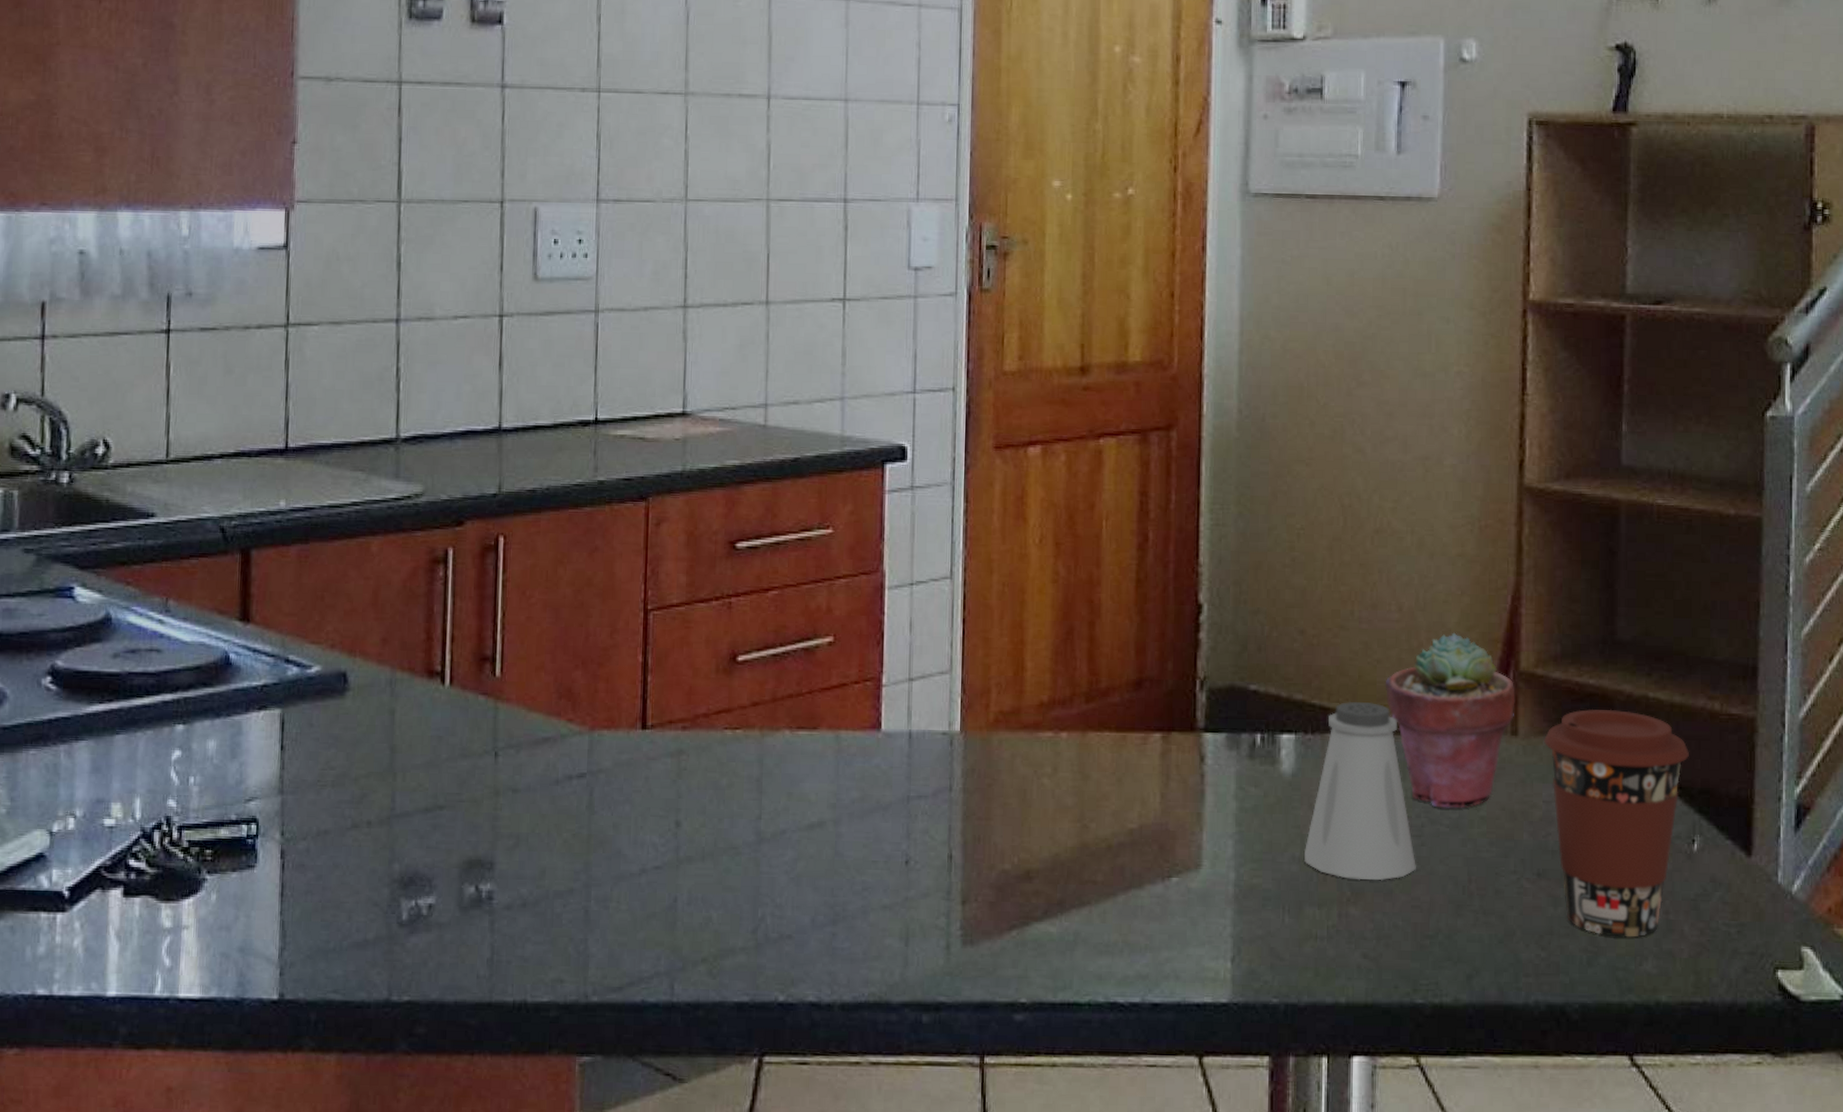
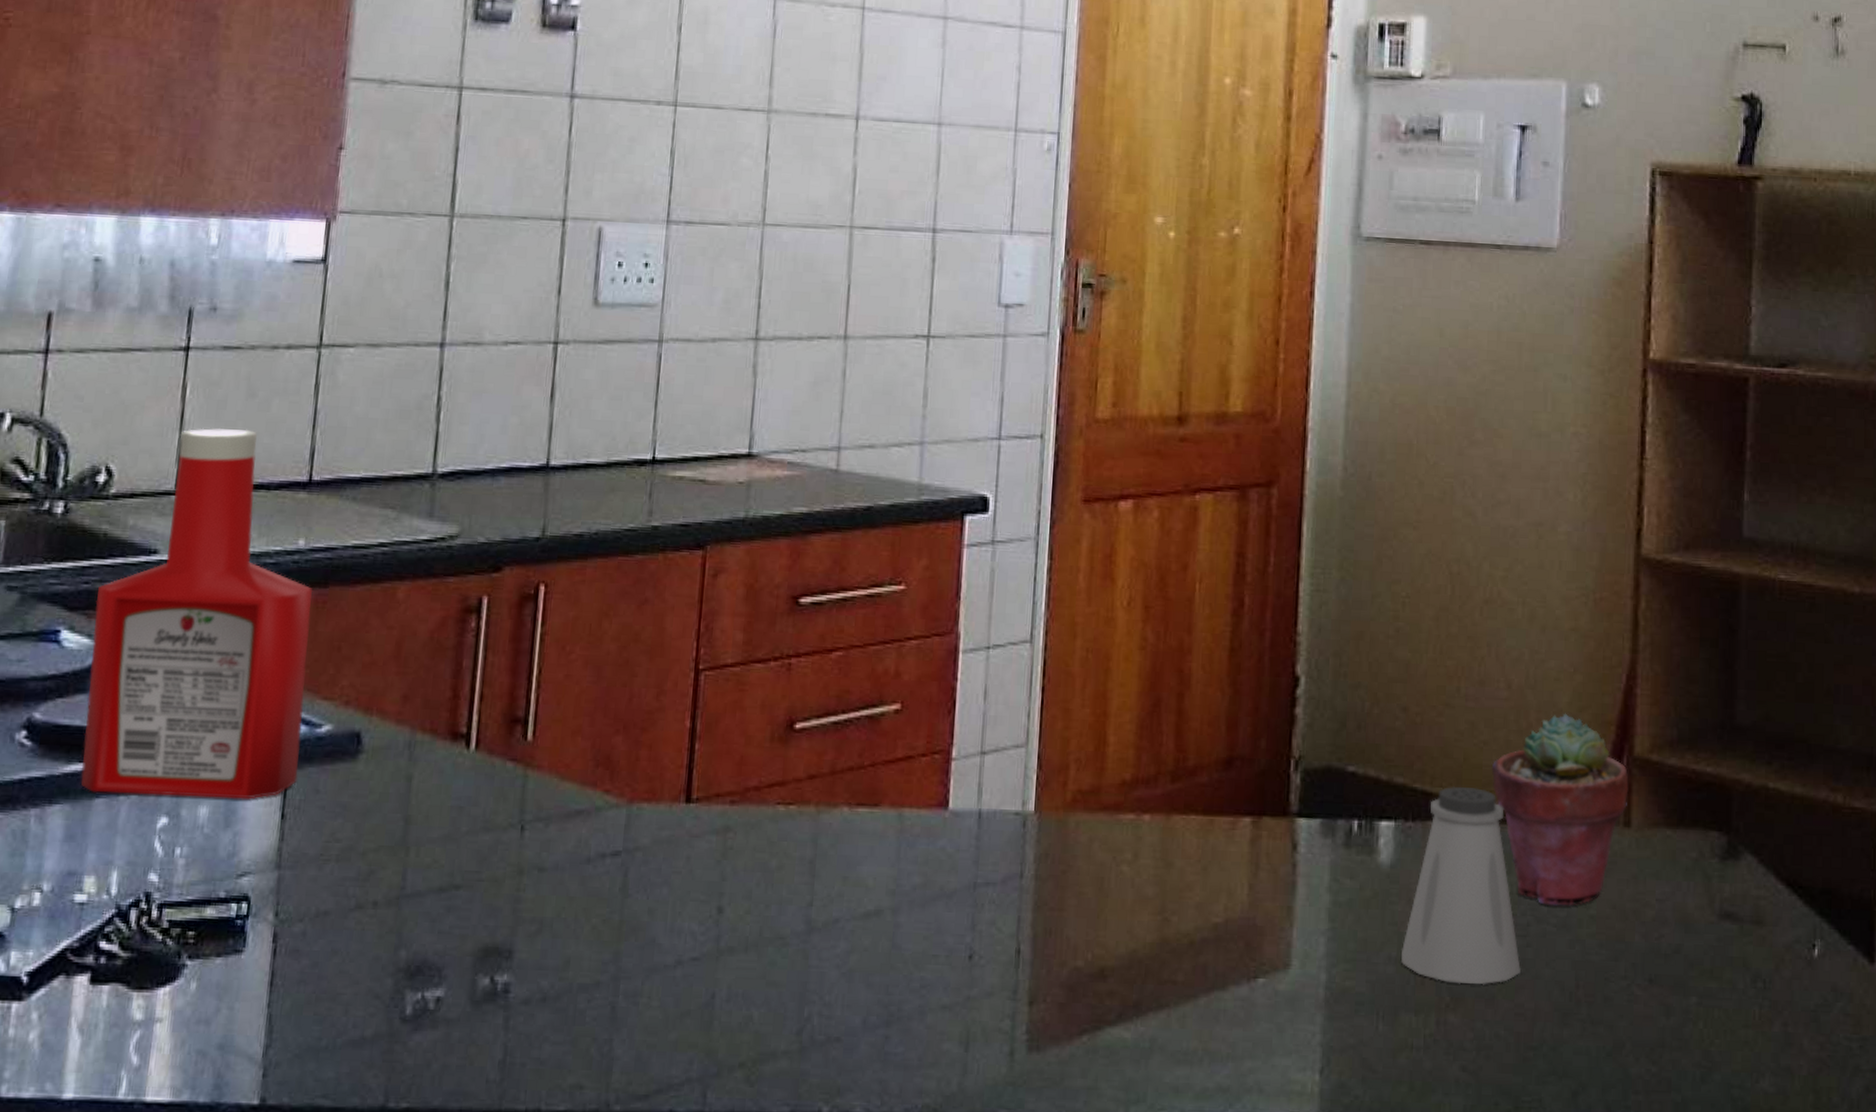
ketchup bottle: none [101,402,296,733] -> present [80,428,313,800]
coffee cup: present [1543,709,1689,937] -> none [1657,800,1810,1052]

